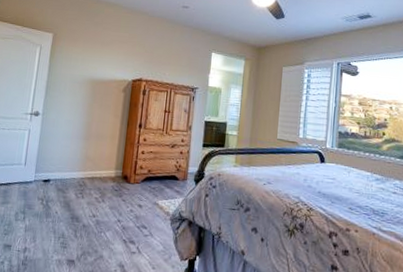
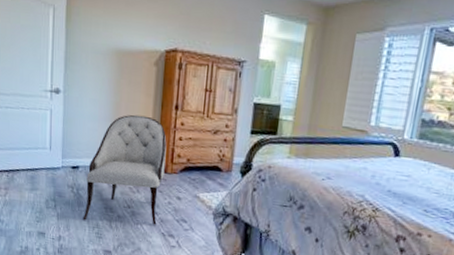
armchair: none [49,132,131,233] -> present [82,114,167,225]

